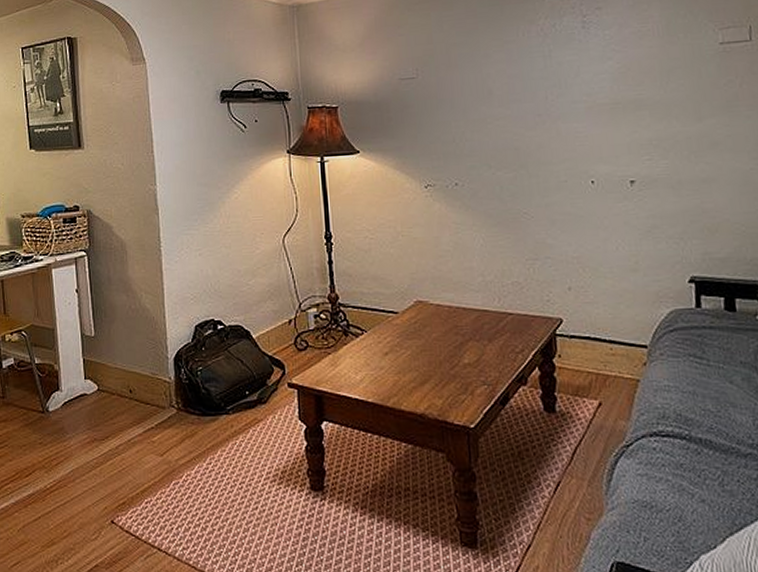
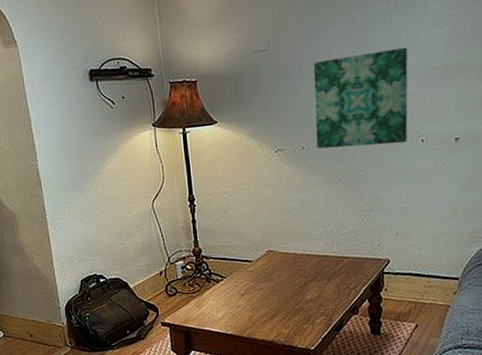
wall art: none [465,81,575,186] -> present [313,47,408,149]

